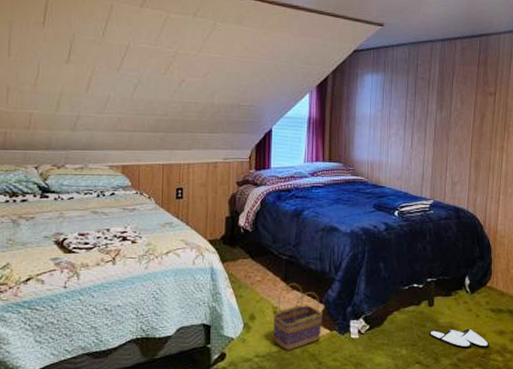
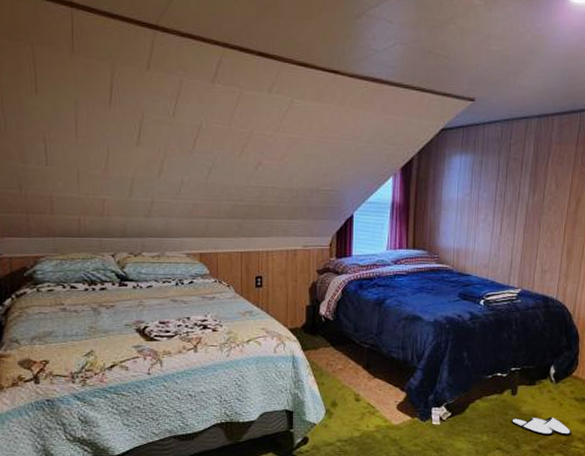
basket: present [272,283,323,350] -> none [354,371,404,435]

